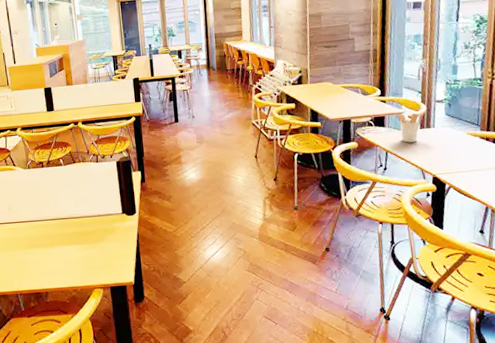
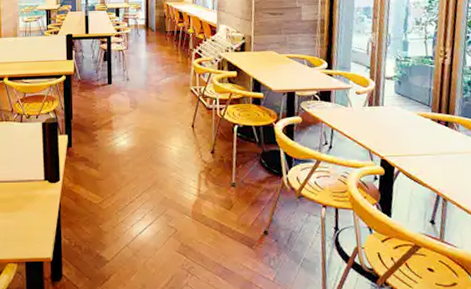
utensil holder: present [395,113,419,143] -> none [342,89,368,120]

